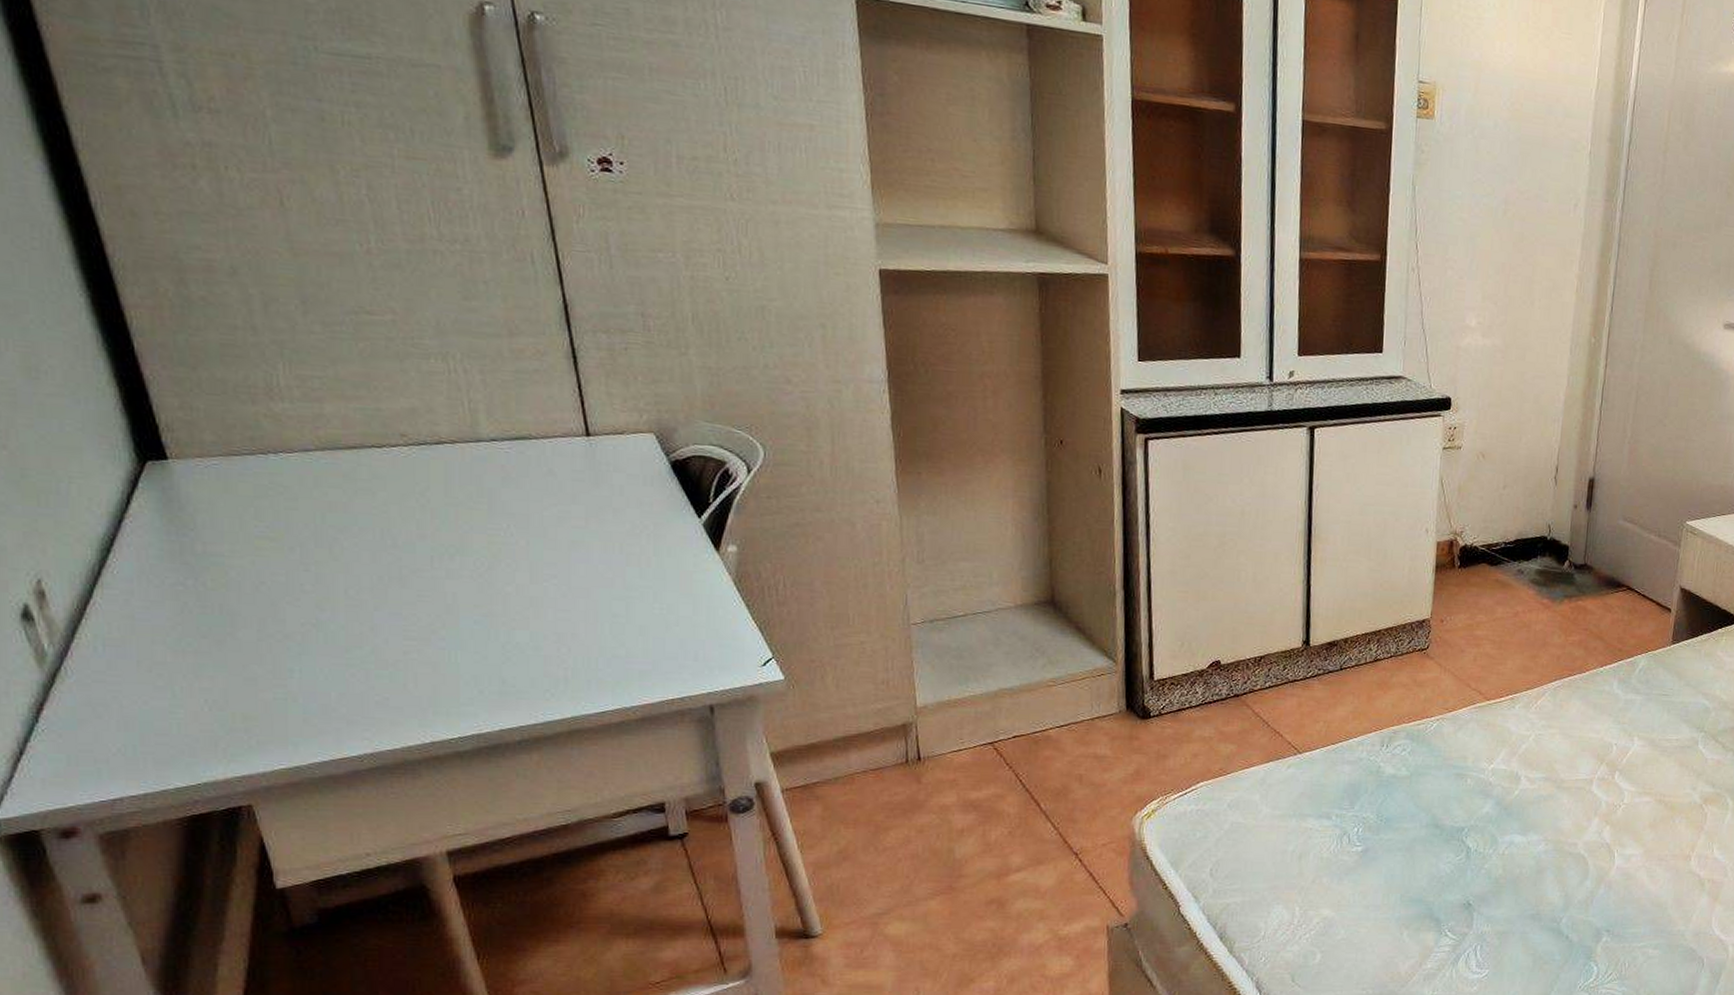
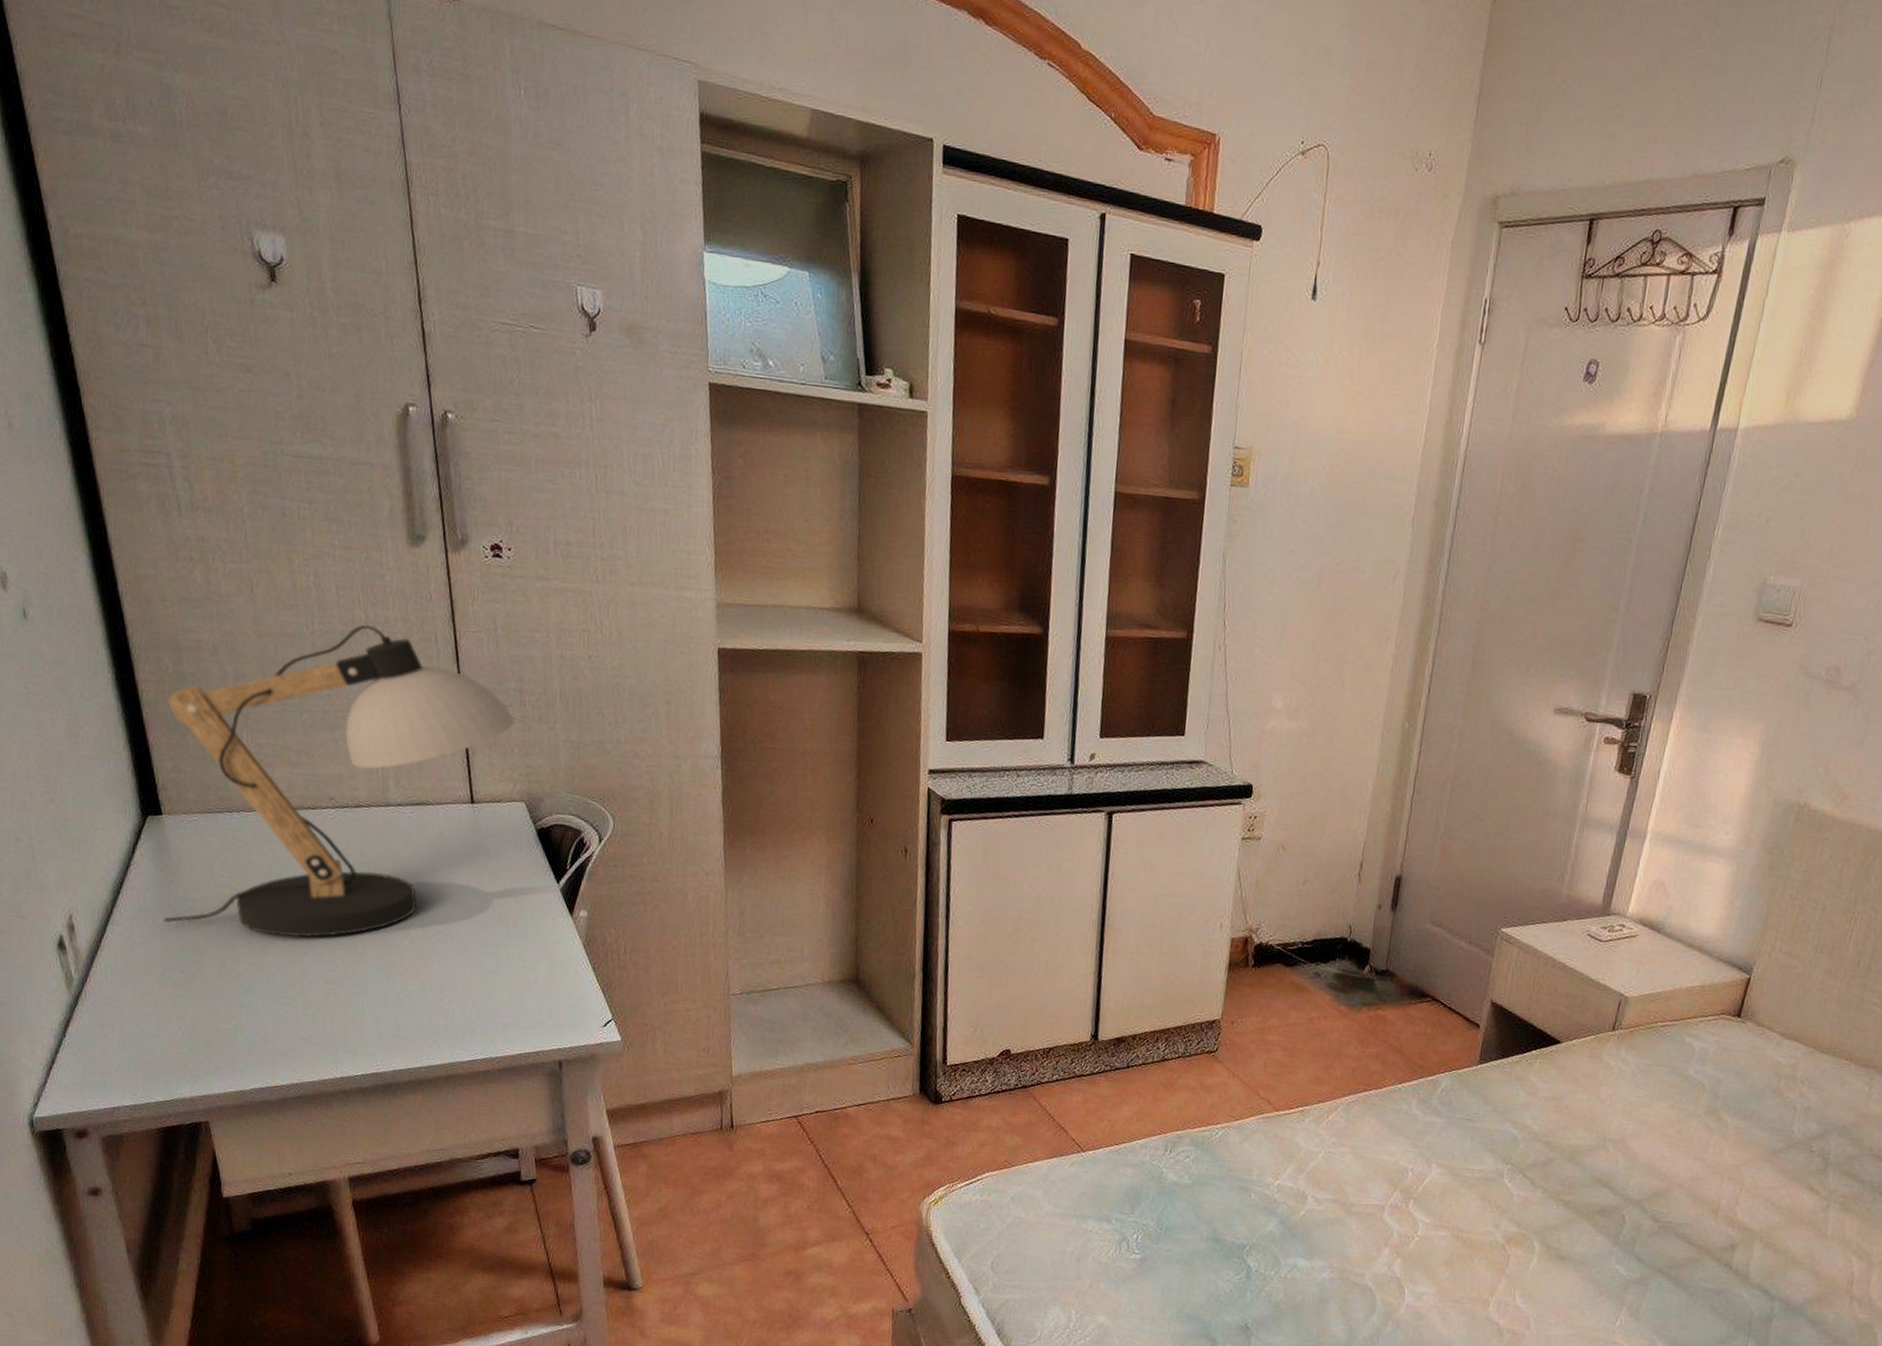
desk lamp: none [169,242,639,591] -> present [164,624,516,937]

